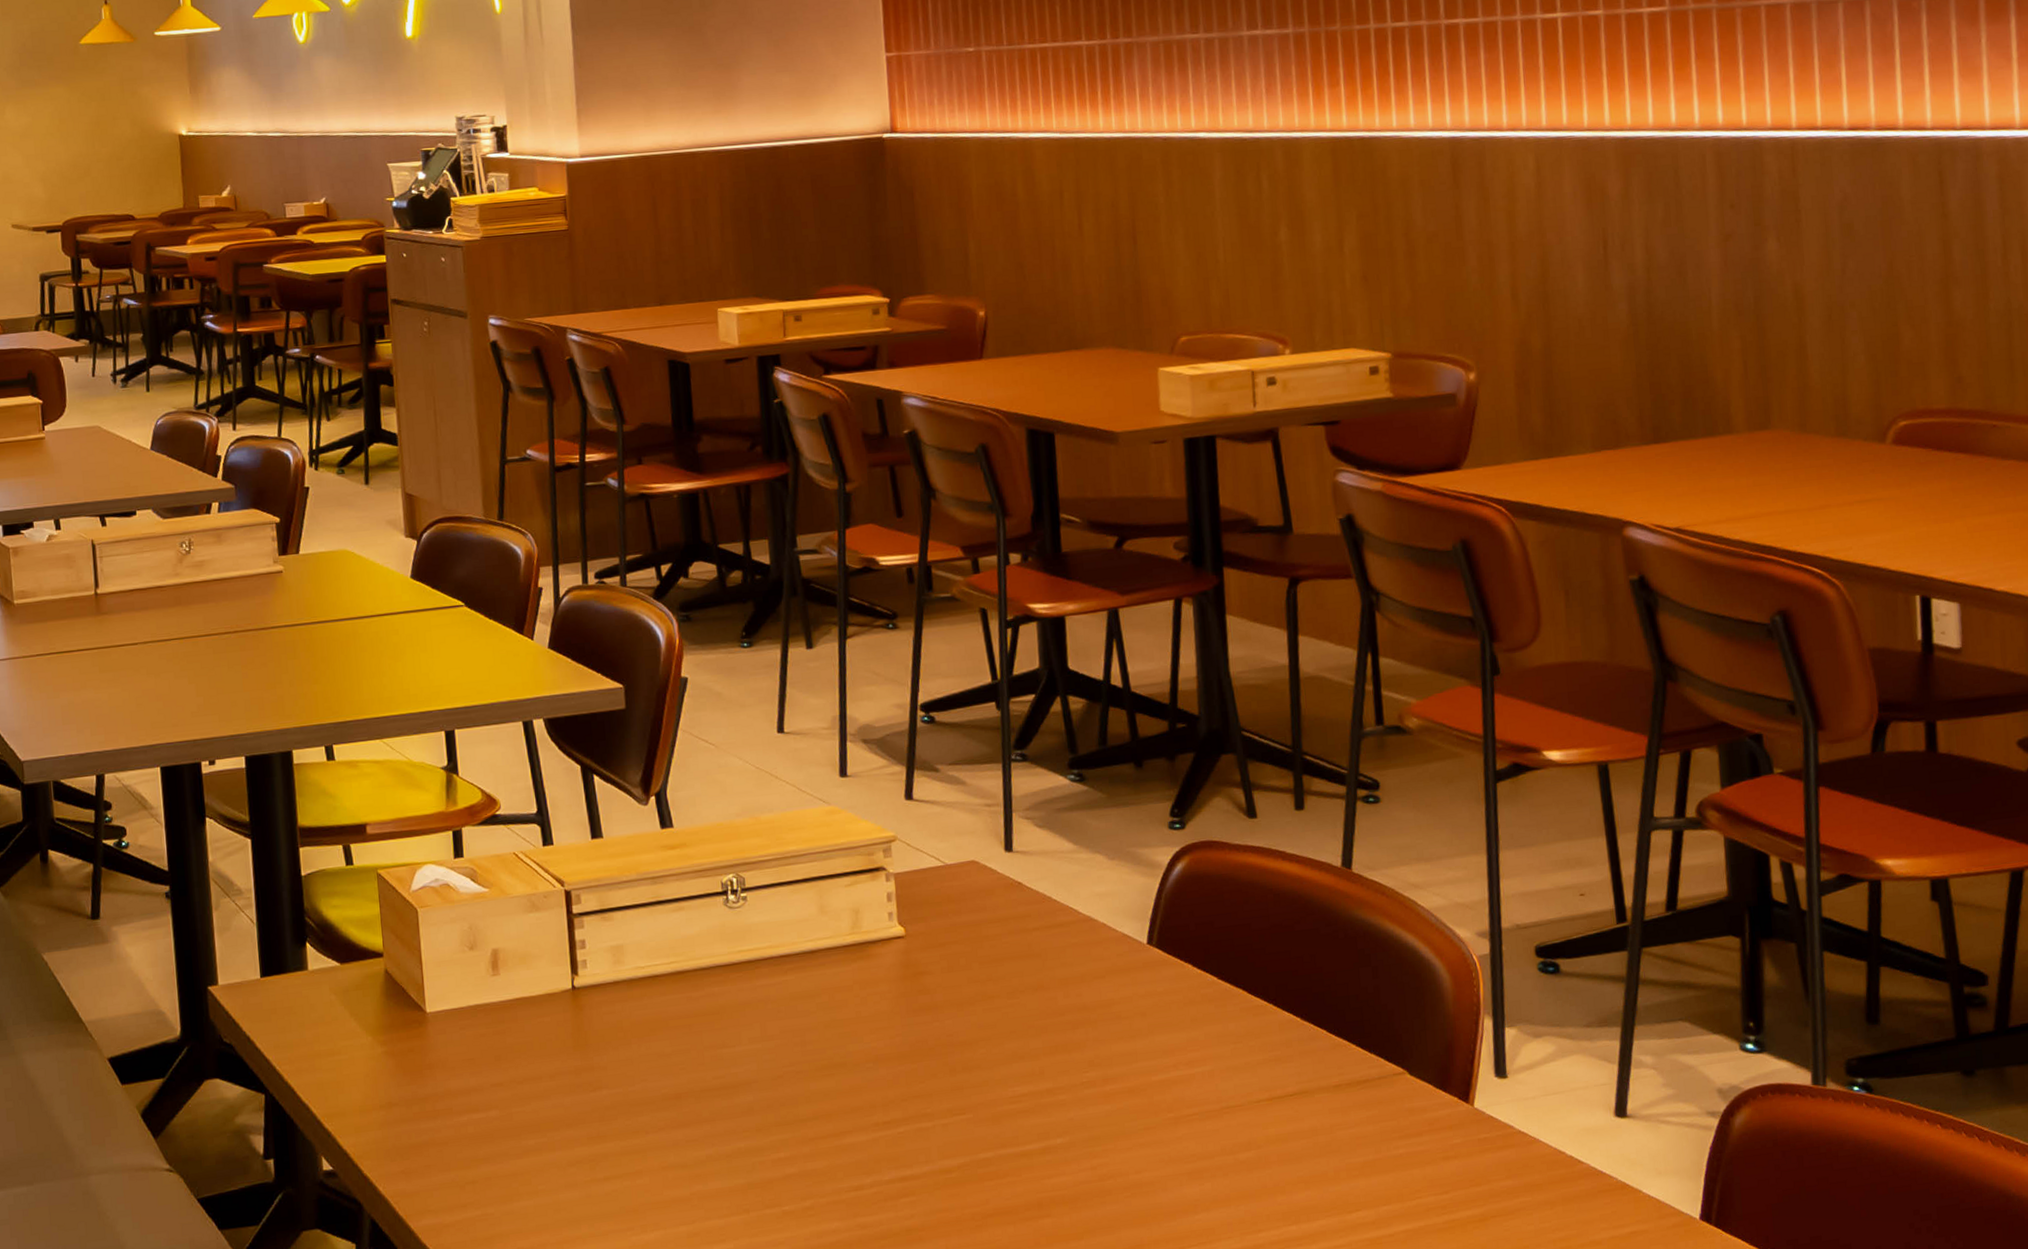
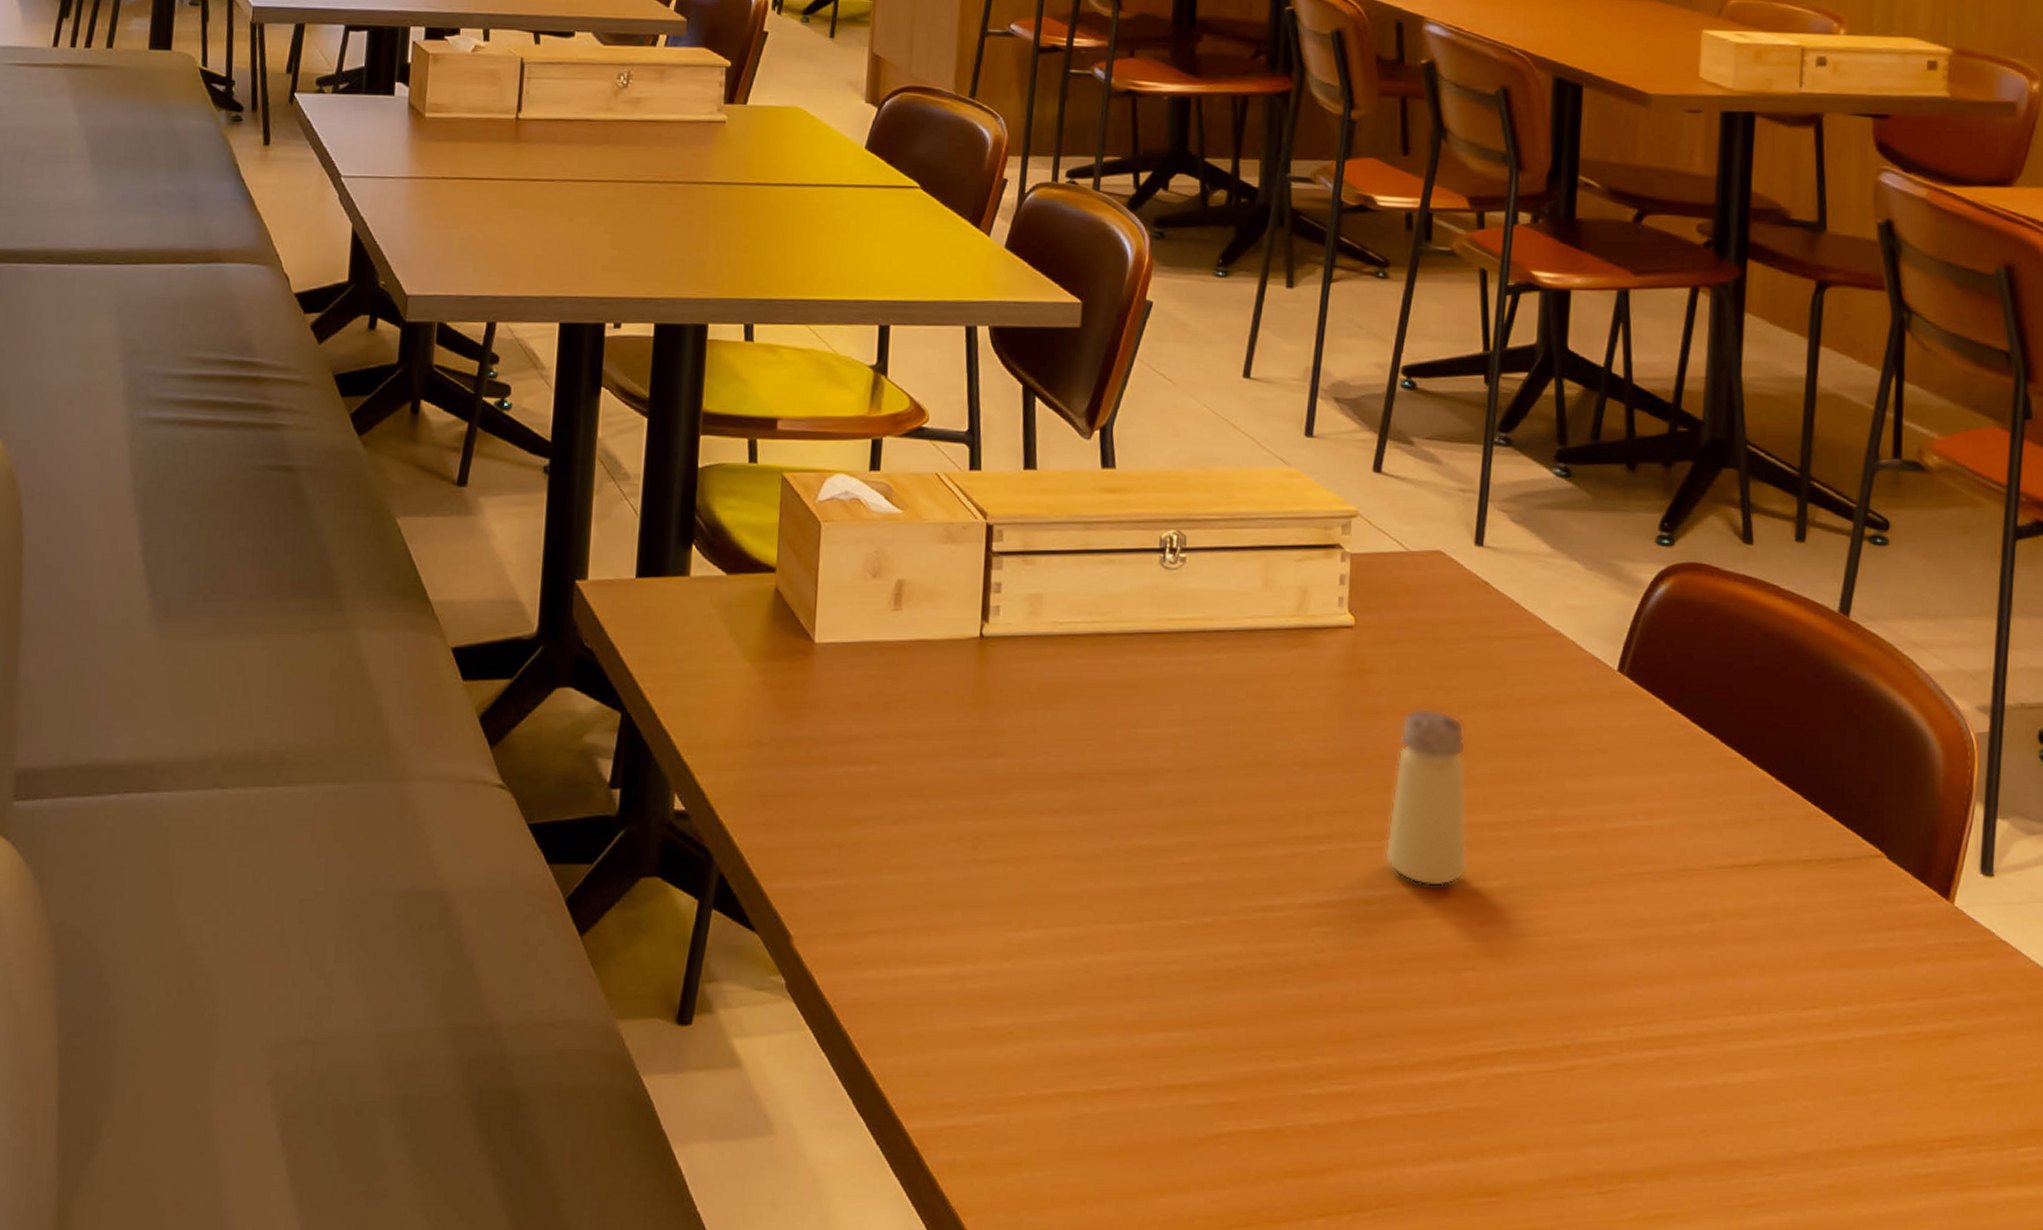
saltshaker: none [956,998,1032,1151] -> present [1384,708,1468,887]

